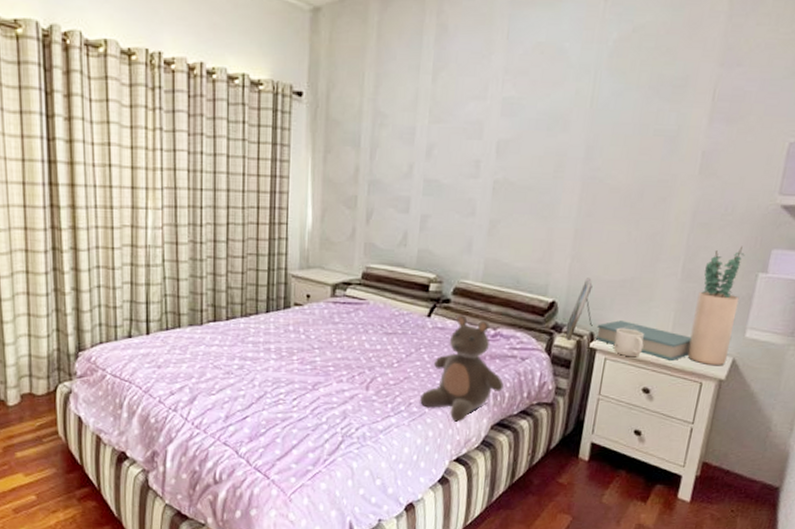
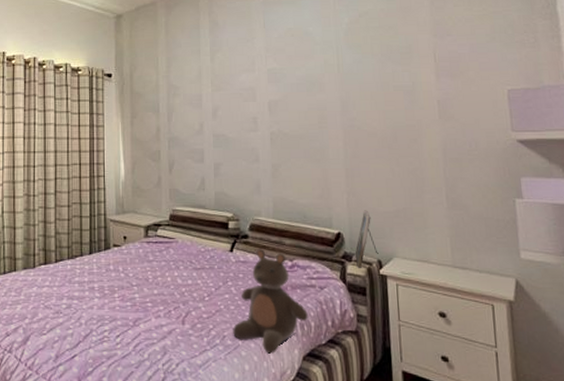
book: present [595,320,692,360] -> none [383,248,473,284]
mug: present [613,327,644,358] -> none [400,254,430,282]
vase: present [687,246,745,366] -> none [466,176,510,288]

